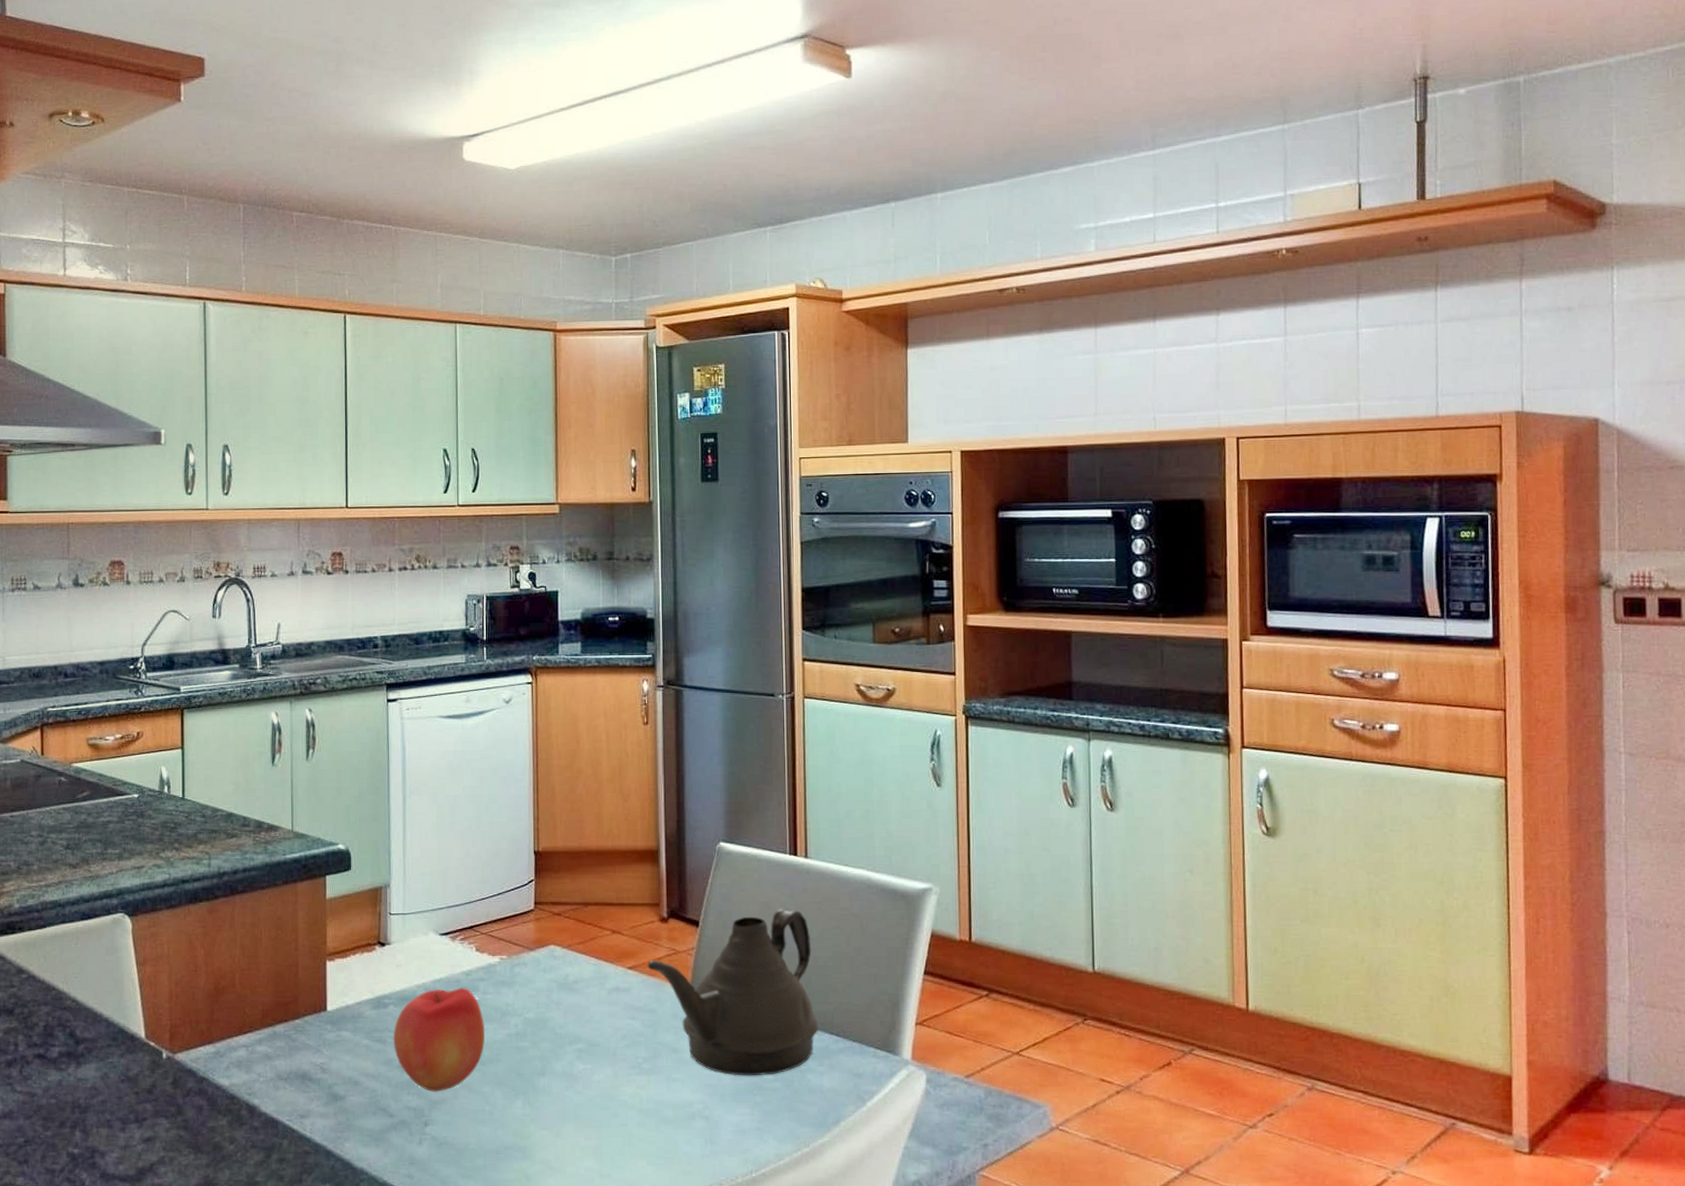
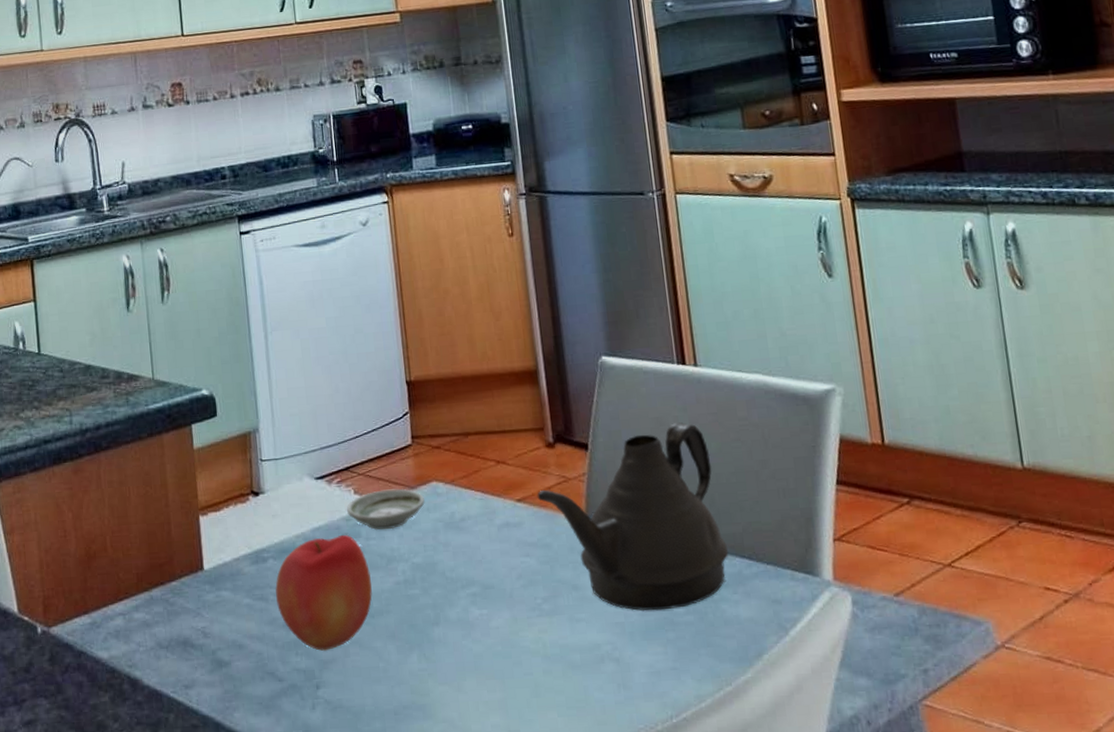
saucer: none [467,949,543,986] -> present [346,488,426,531]

